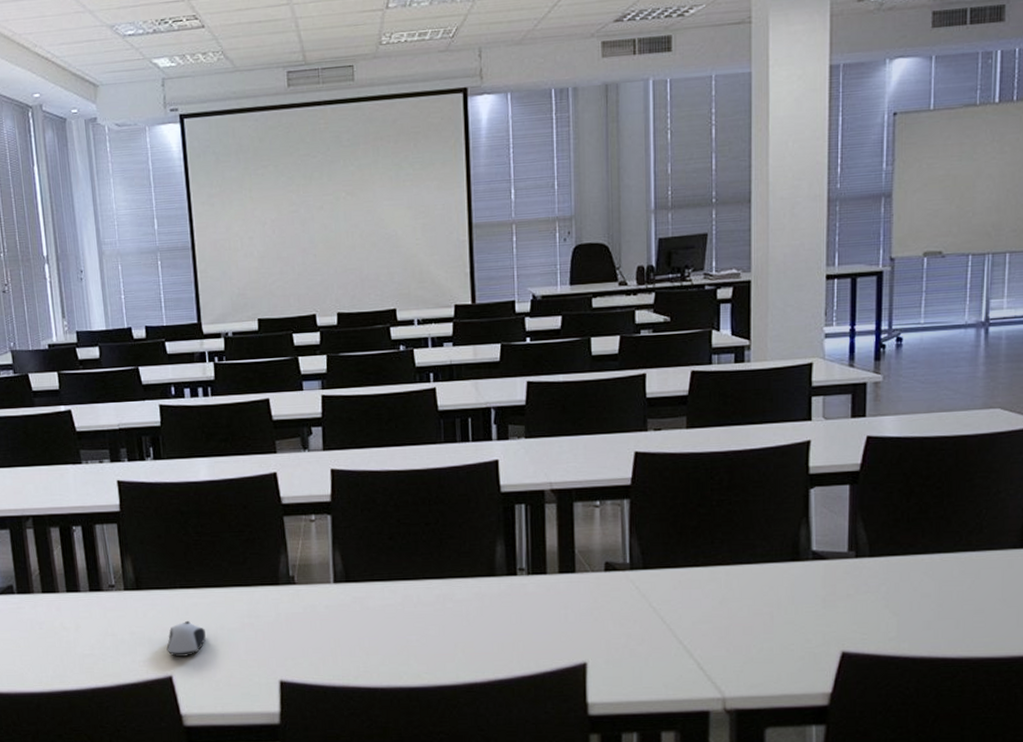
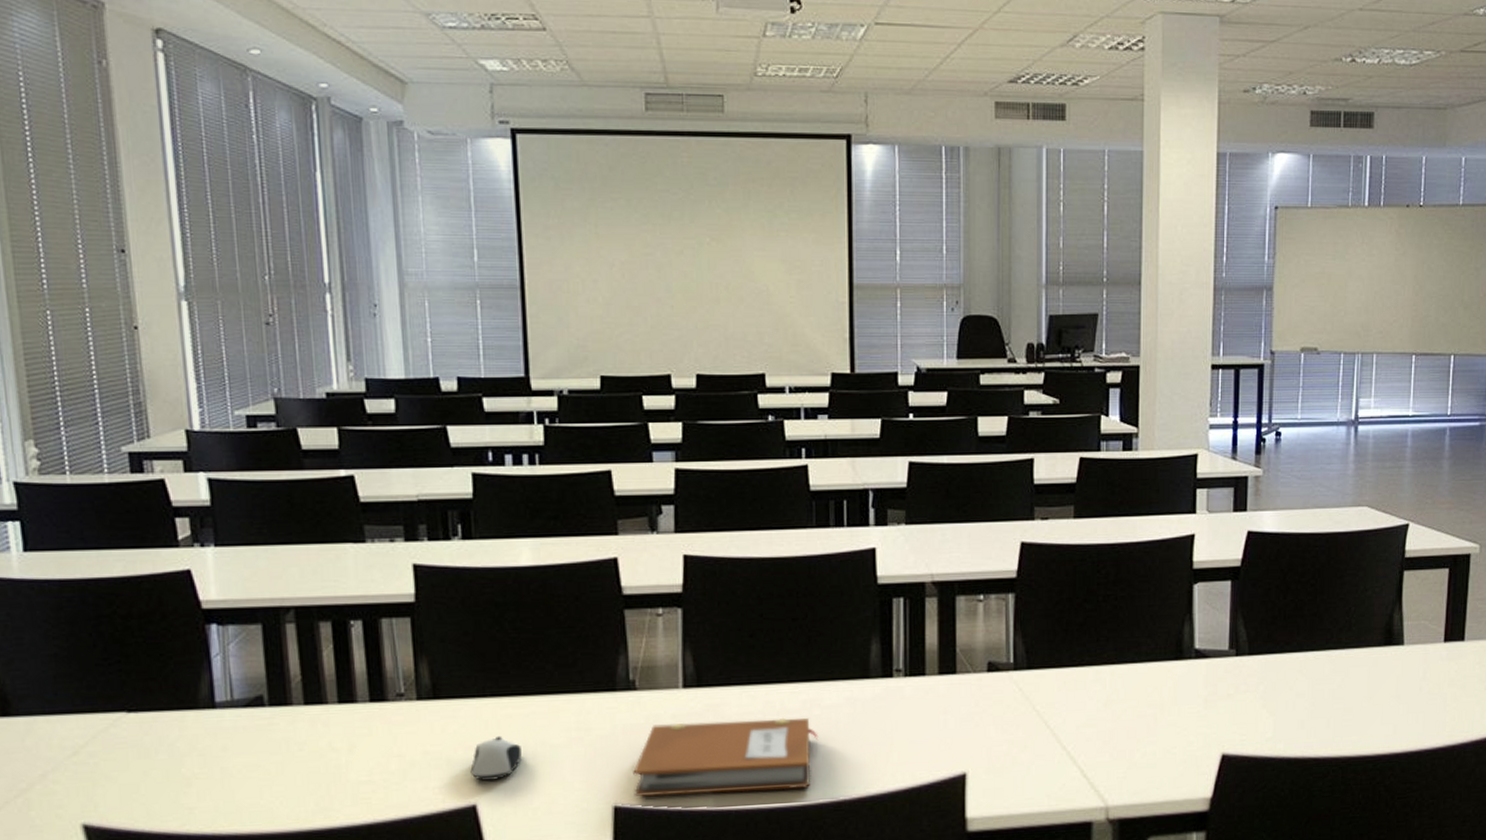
notebook: none [295,609,451,674] -> present [633,717,819,796]

